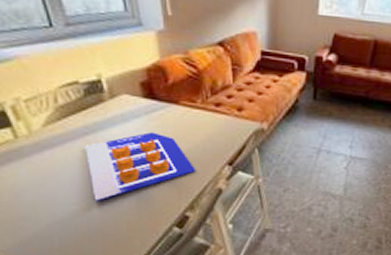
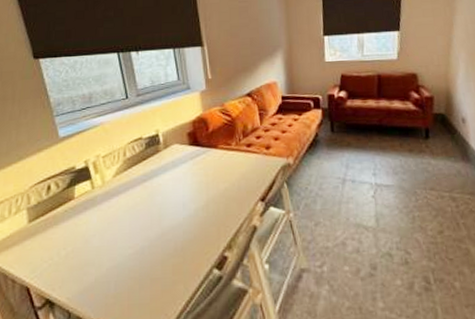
poster: present [85,132,195,201] -> none [143,175,232,244]

